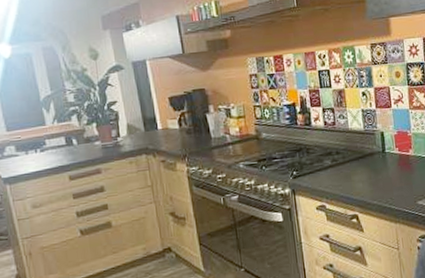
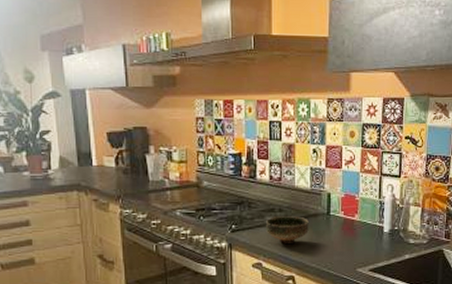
bowl: none [324,157,367,184] -> present [265,216,309,243]

